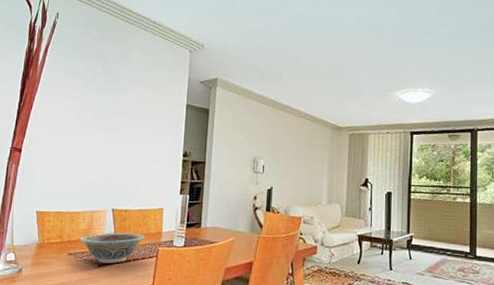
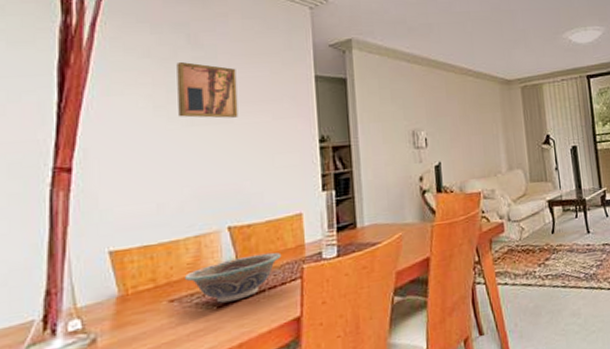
wall art: none [91,83,132,129] -> present [176,61,238,119]

